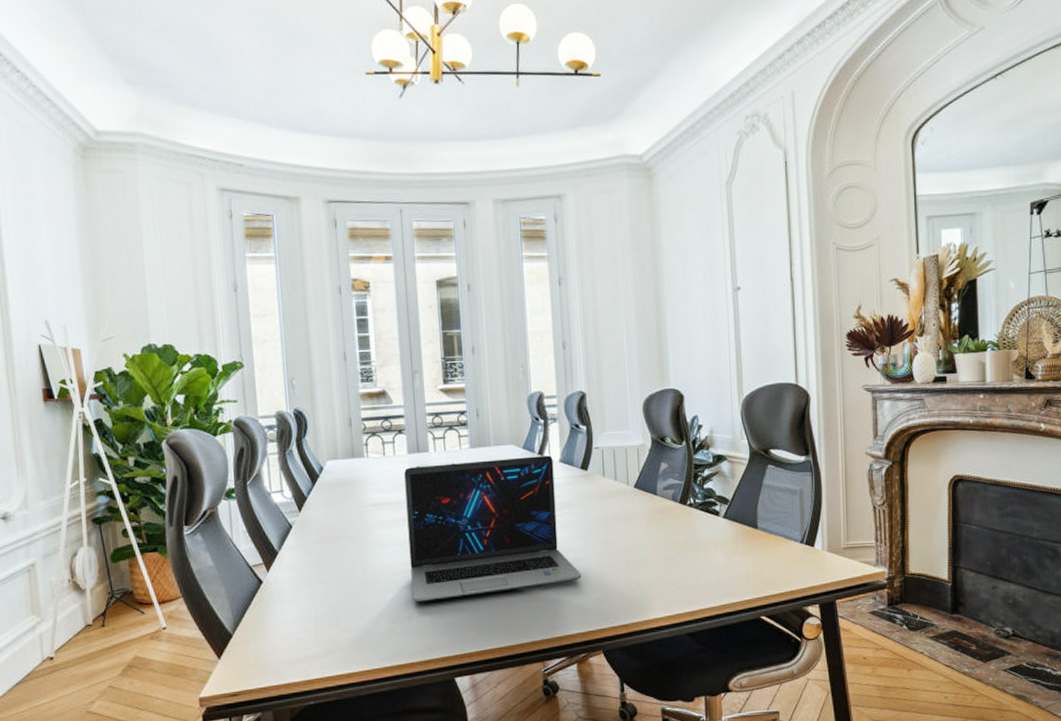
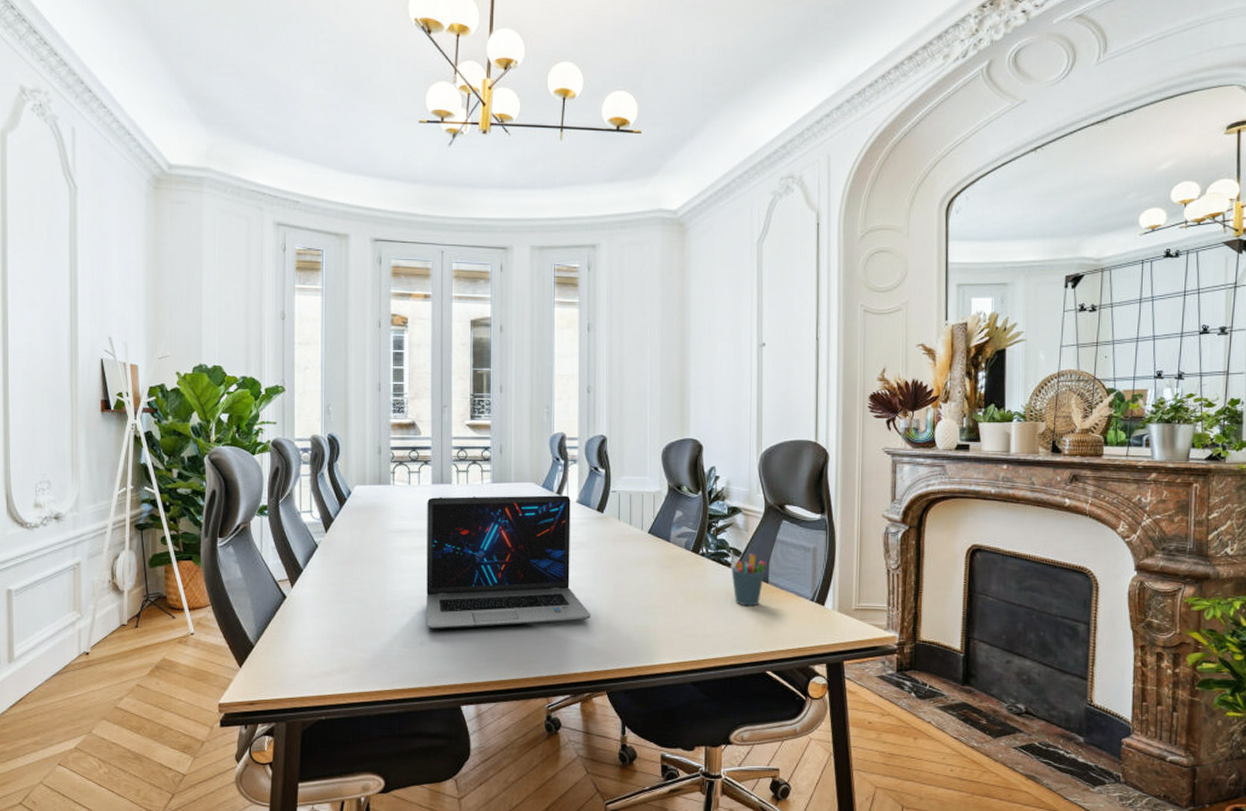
pen holder: none [718,498,754,554] -> present [730,550,766,606]

